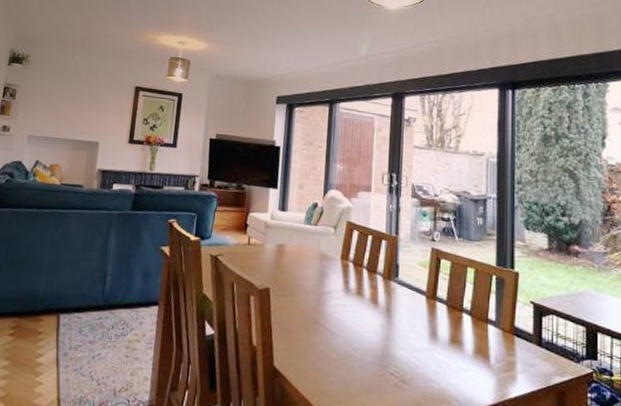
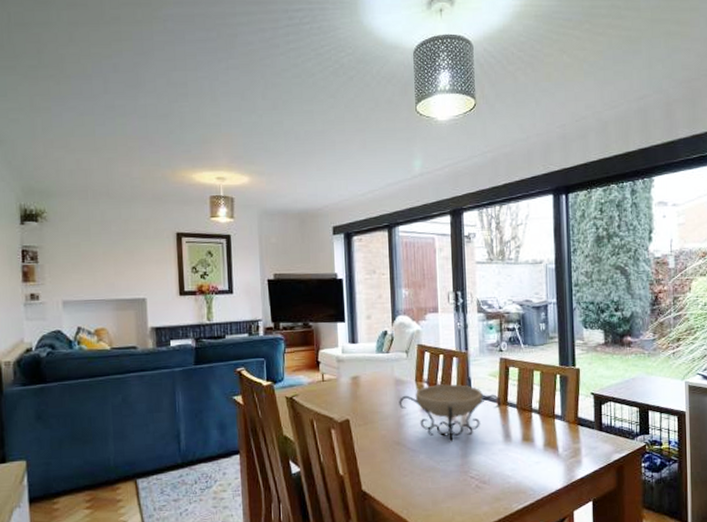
decorative bowl: none [321,266,430,330] -> present [399,384,502,442]

